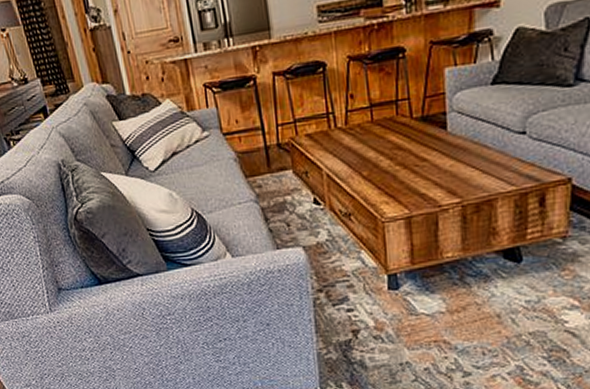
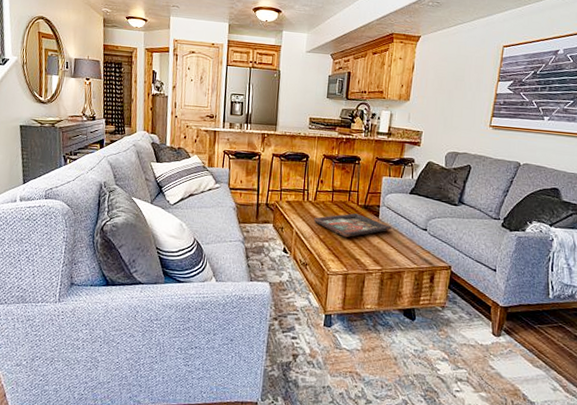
decorative tray: none [349,130,469,168] -> present [313,213,392,238]

